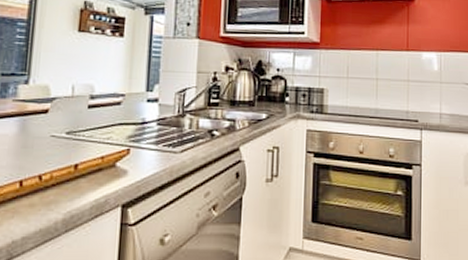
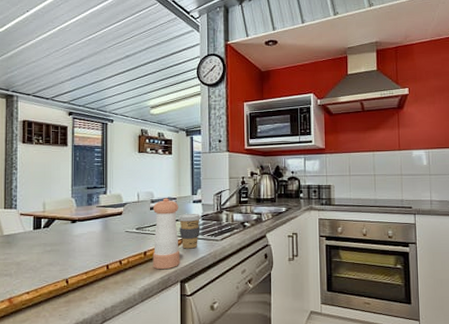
pepper shaker: none [85,93,128,189] -> present [152,198,179,270]
coffee cup: none [123,115,157,162] -> present [177,213,201,249]

